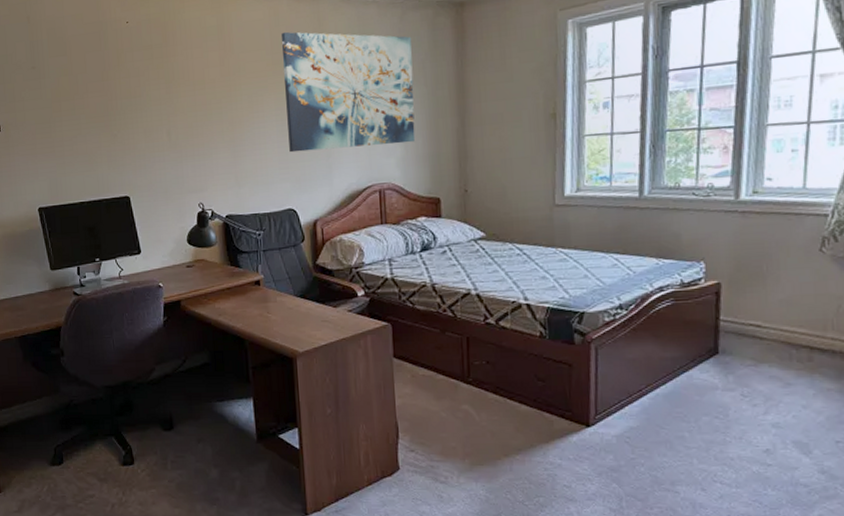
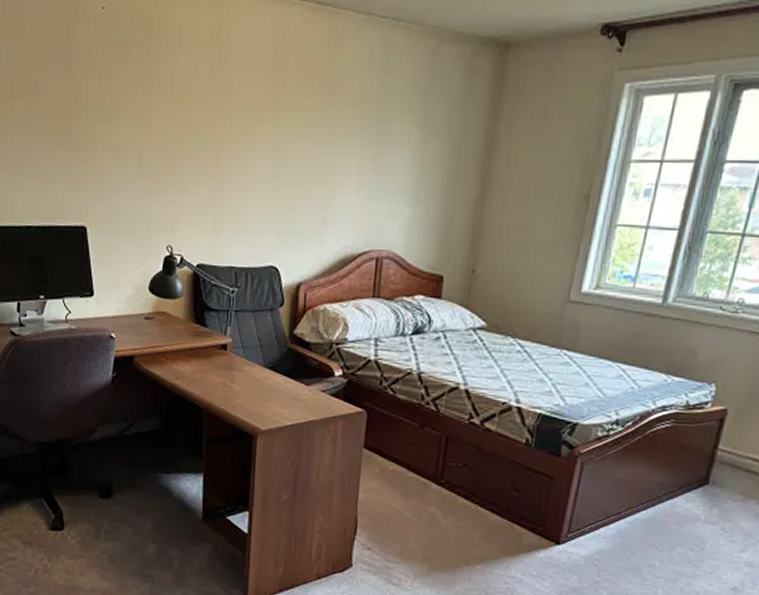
wall art: present [280,31,416,153] -> none [280,48,442,207]

